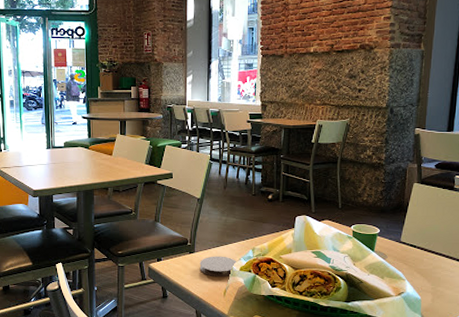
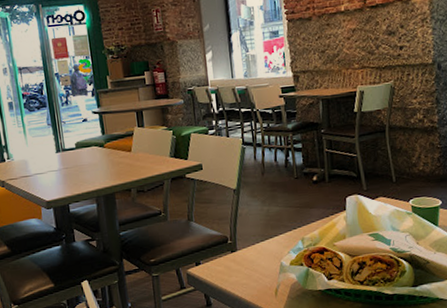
coaster: present [199,256,238,276] -> none [244,251,288,276]

